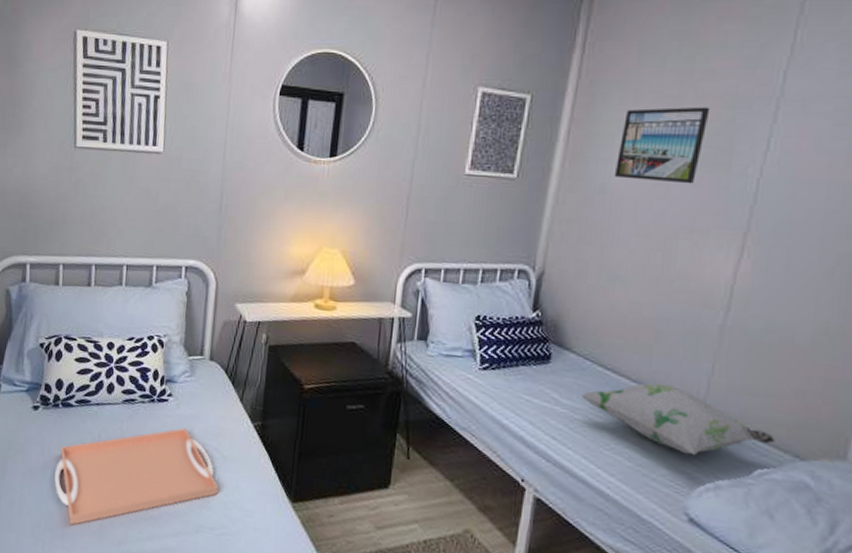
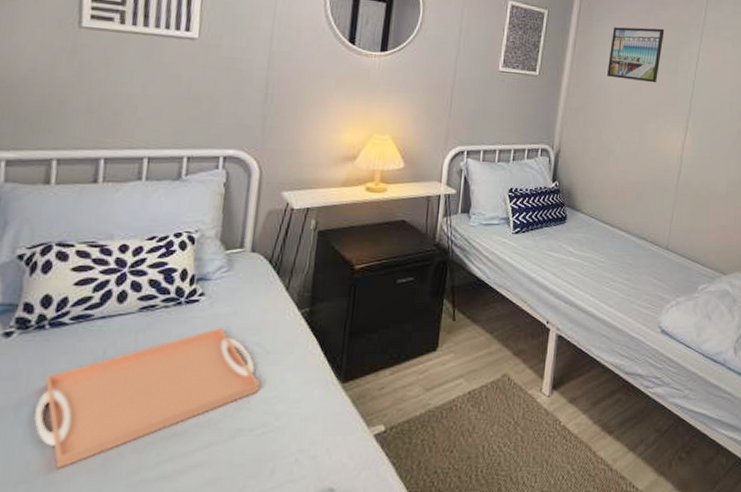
decorative pillow: present [581,382,775,456] -> none [589,231,709,282]

